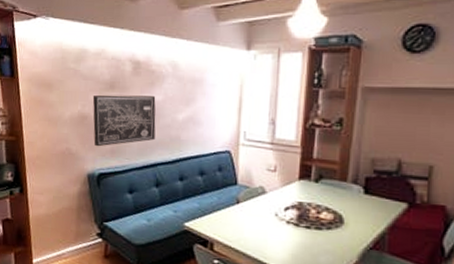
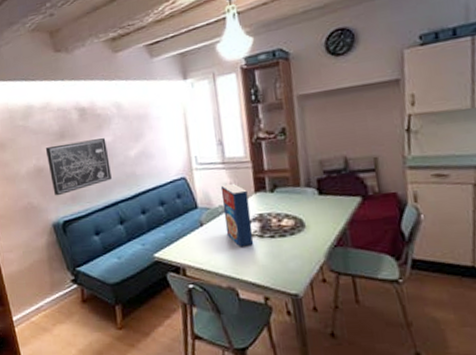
cereal box: none [261,165,291,233] -> present [220,183,254,247]

